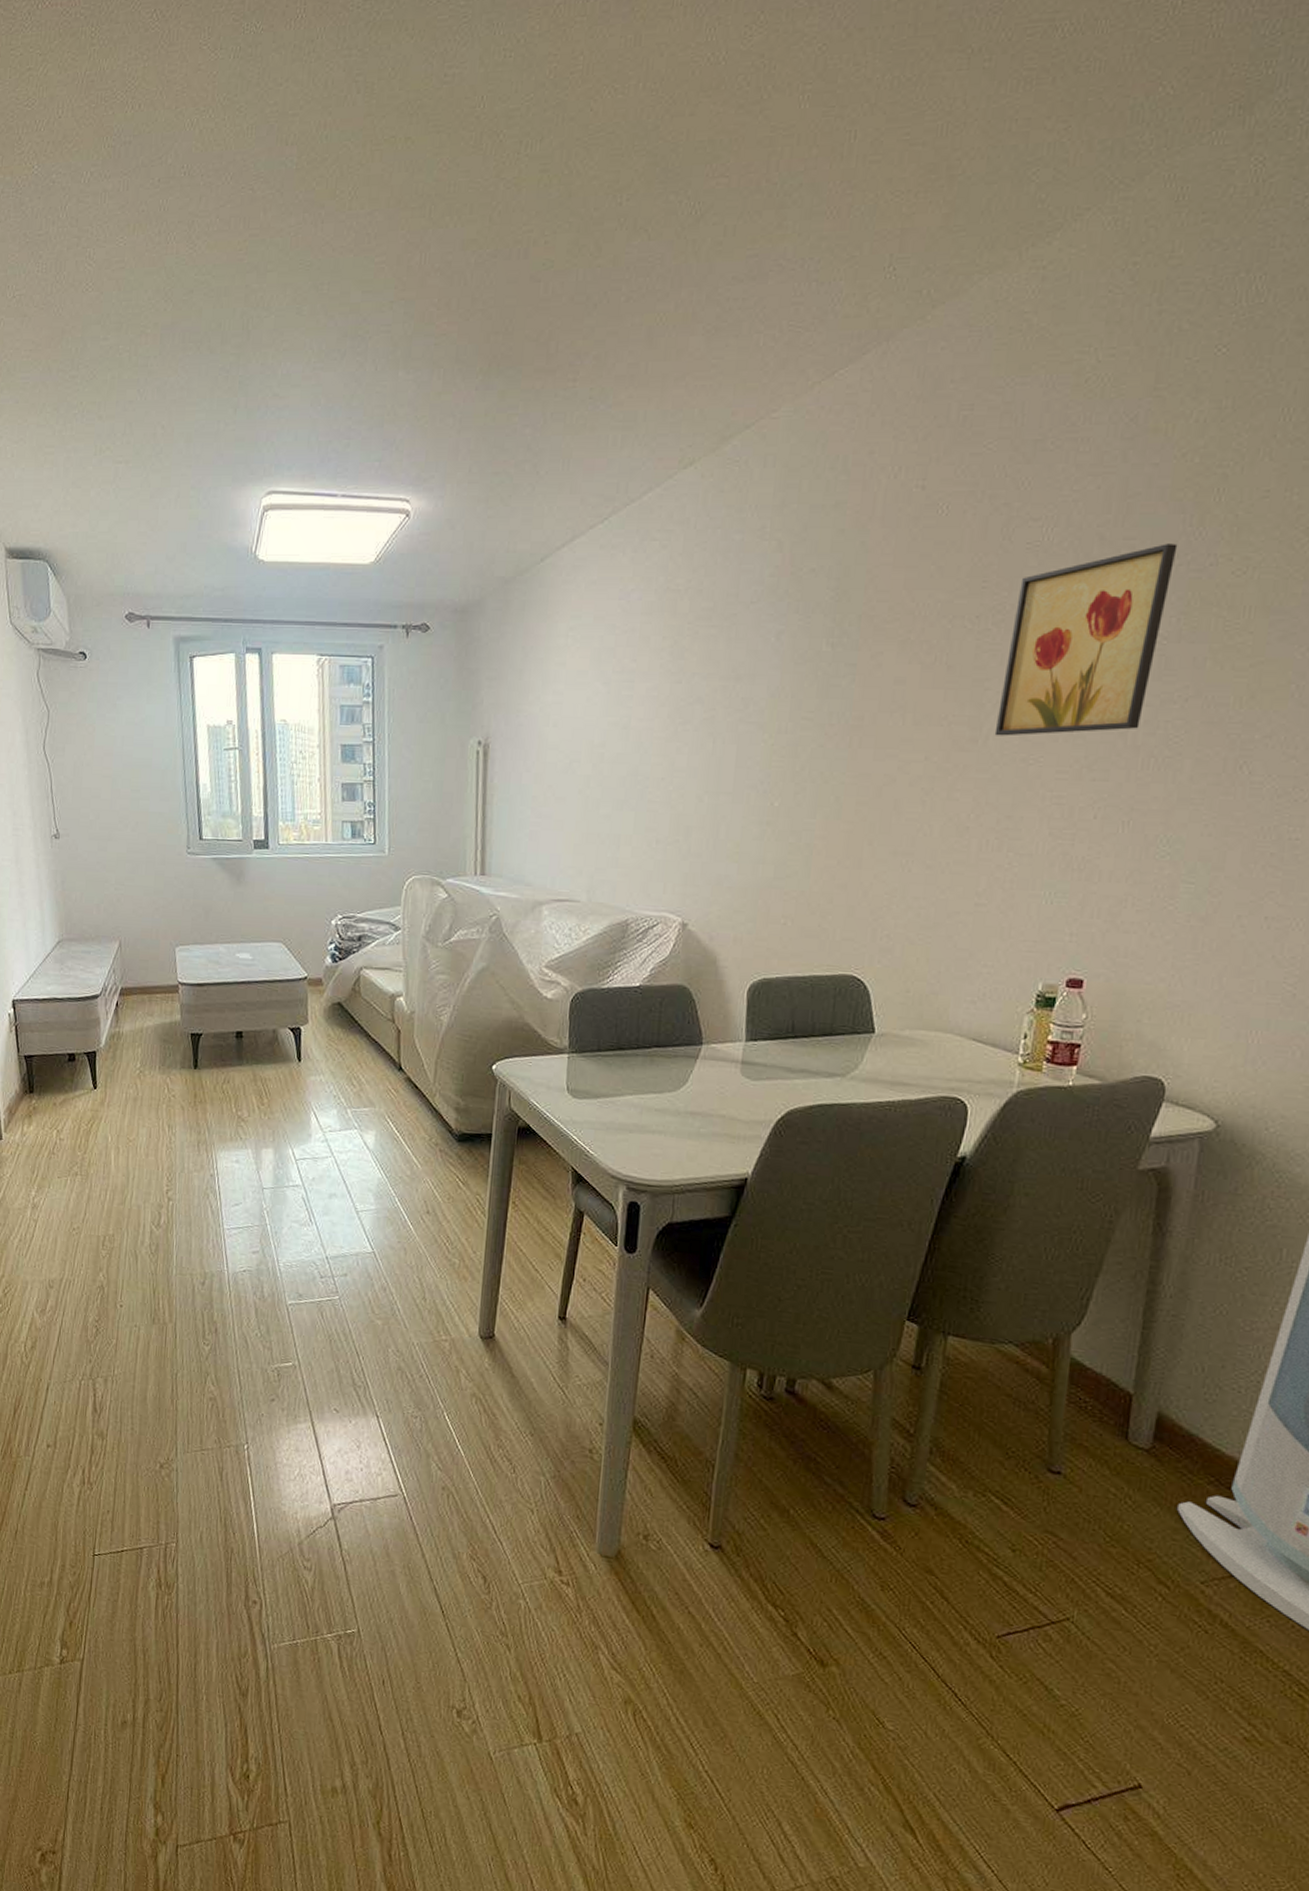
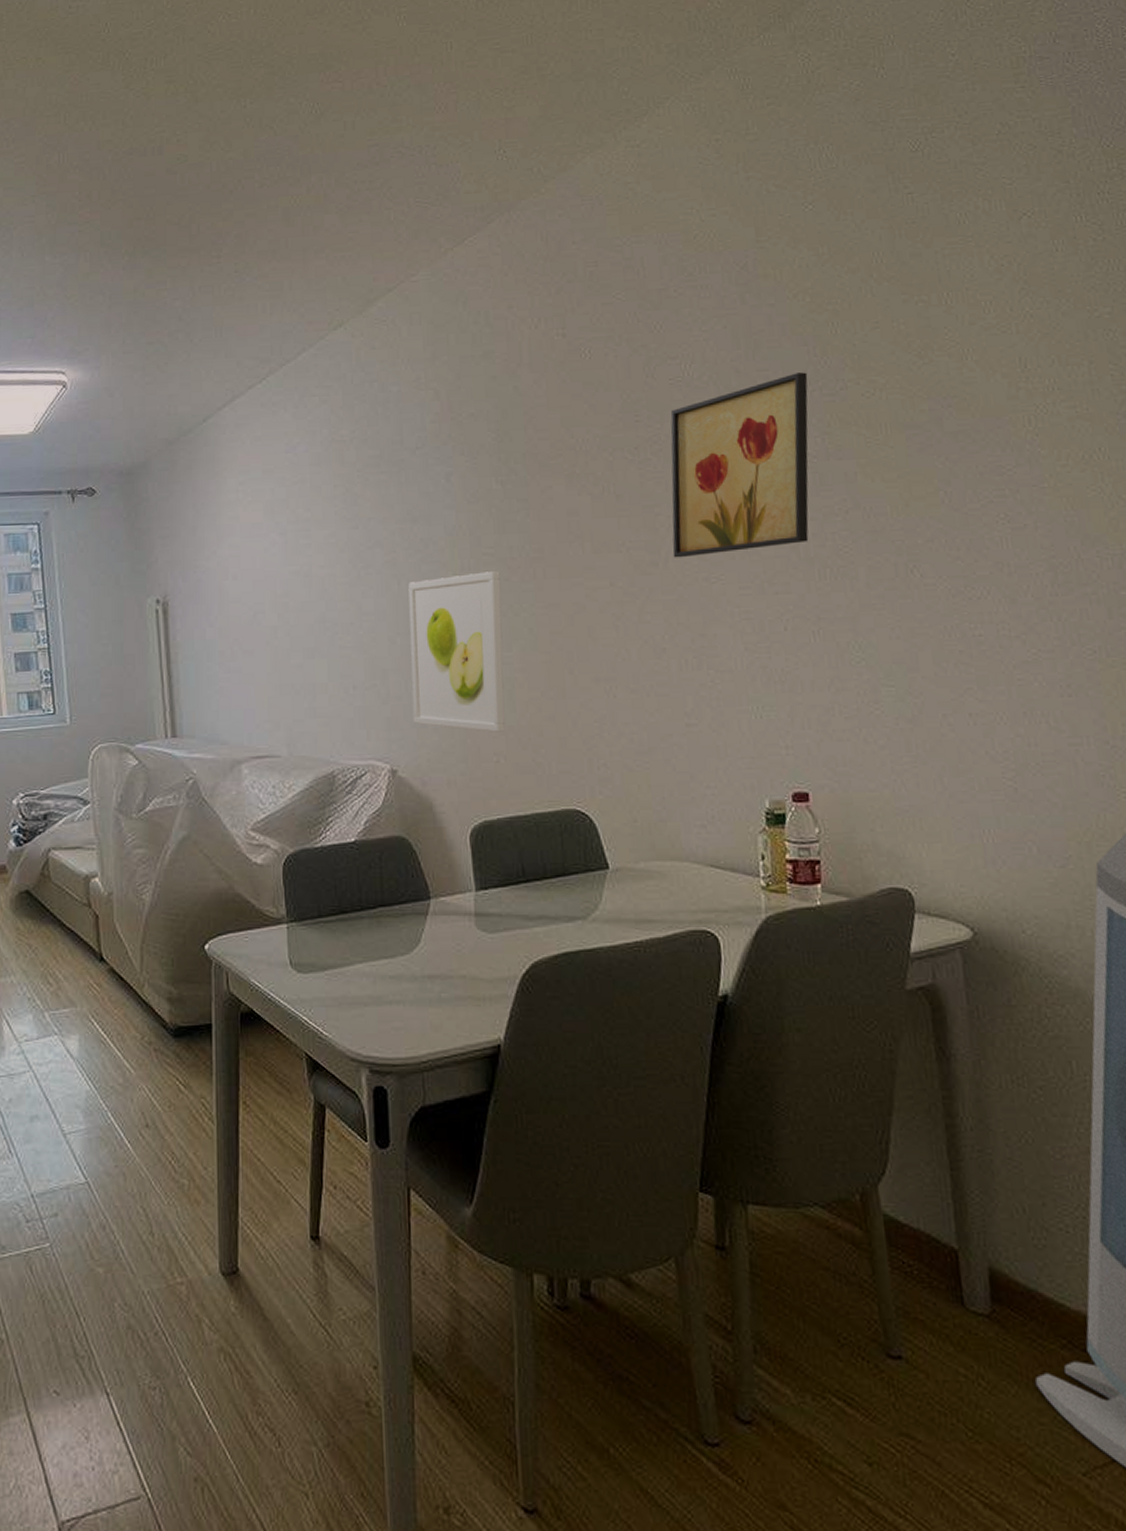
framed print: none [709,736,816,896] -> present [408,571,505,732]

